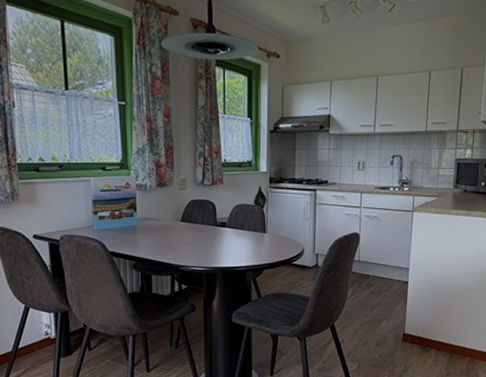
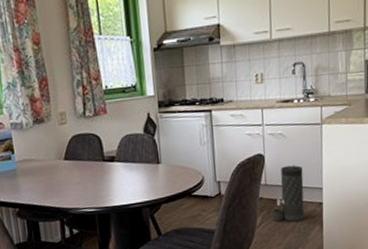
canister: none [362,244,393,297] -> present [272,164,304,222]

